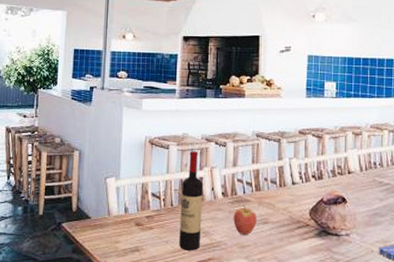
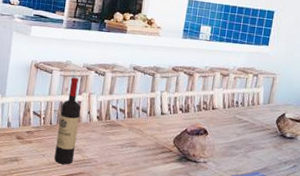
fruit: present [233,204,257,236] -> none [105,128,127,156]

